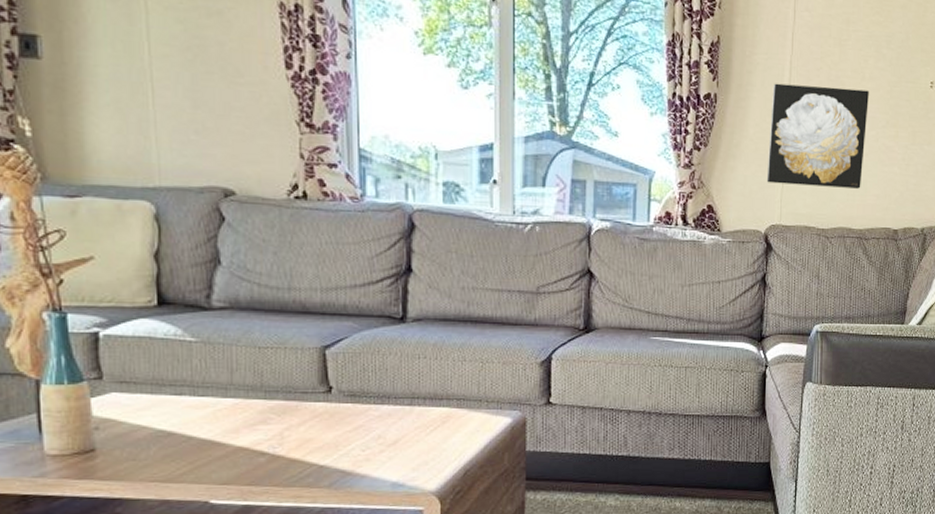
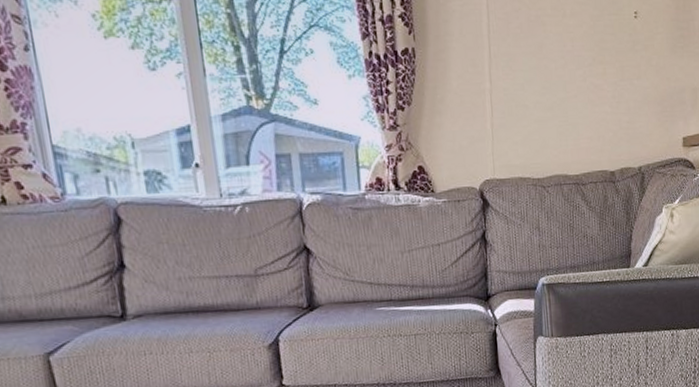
wall art: present [766,83,869,189] -> none [471,28,573,137]

